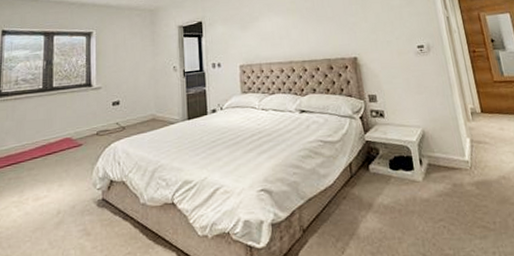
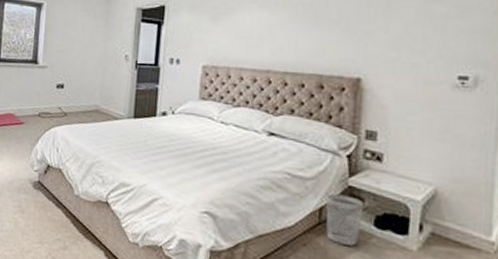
wastebasket: none [352,149,382,190] -> present [326,193,364,246]

